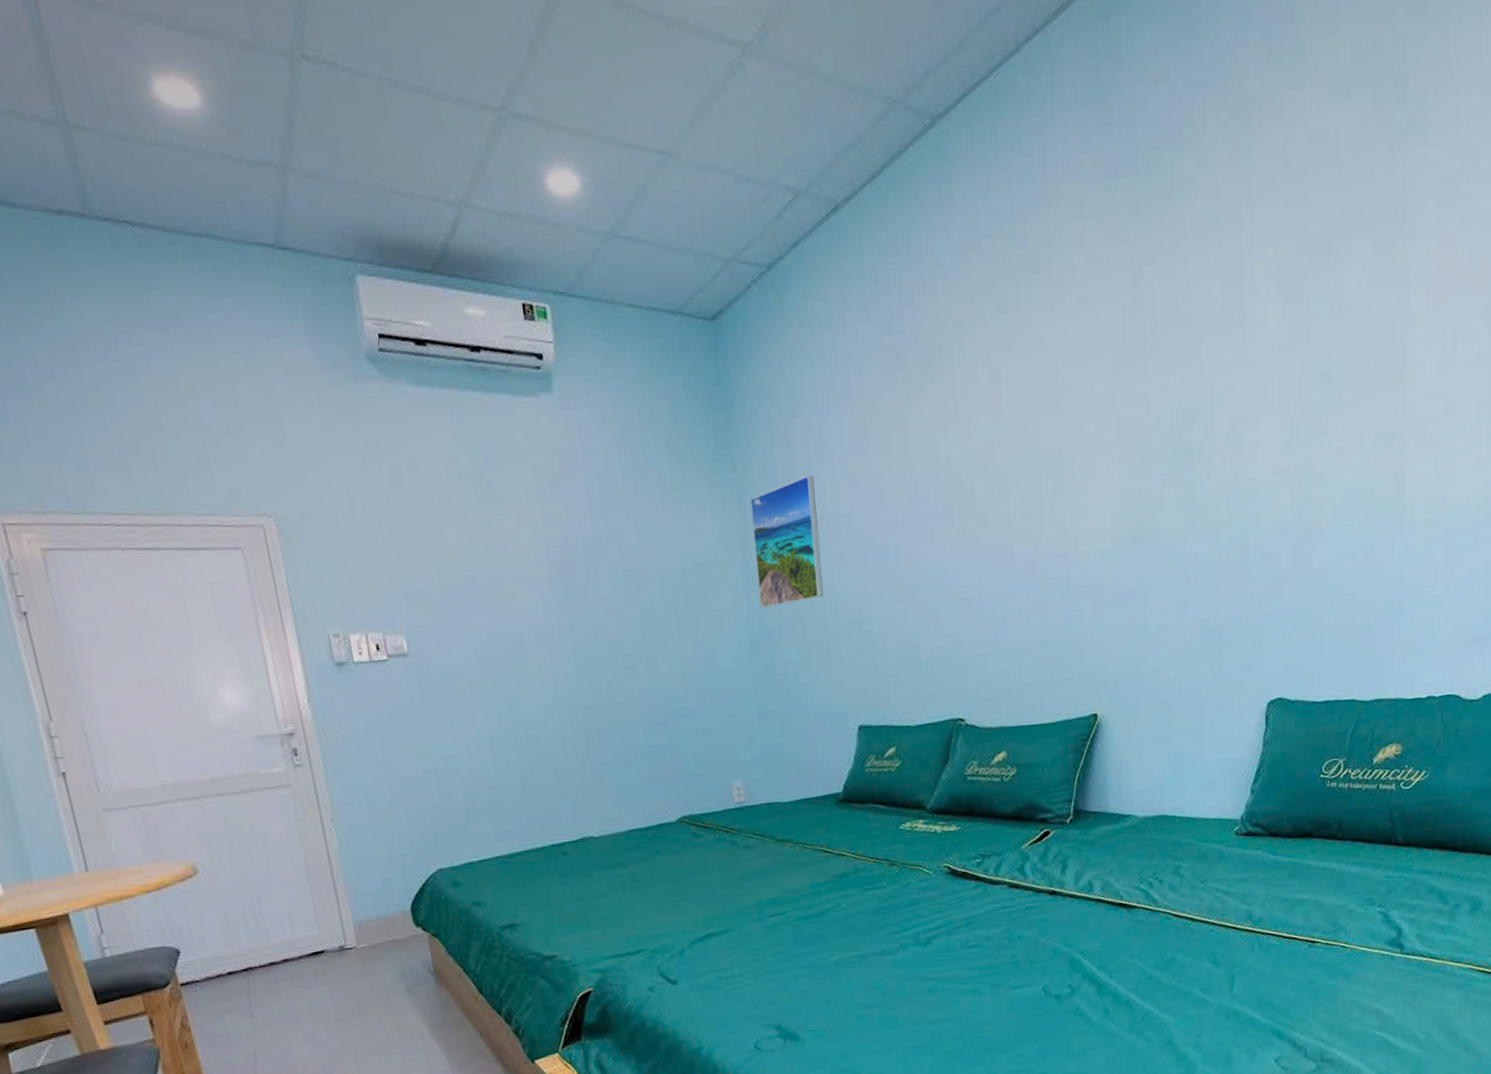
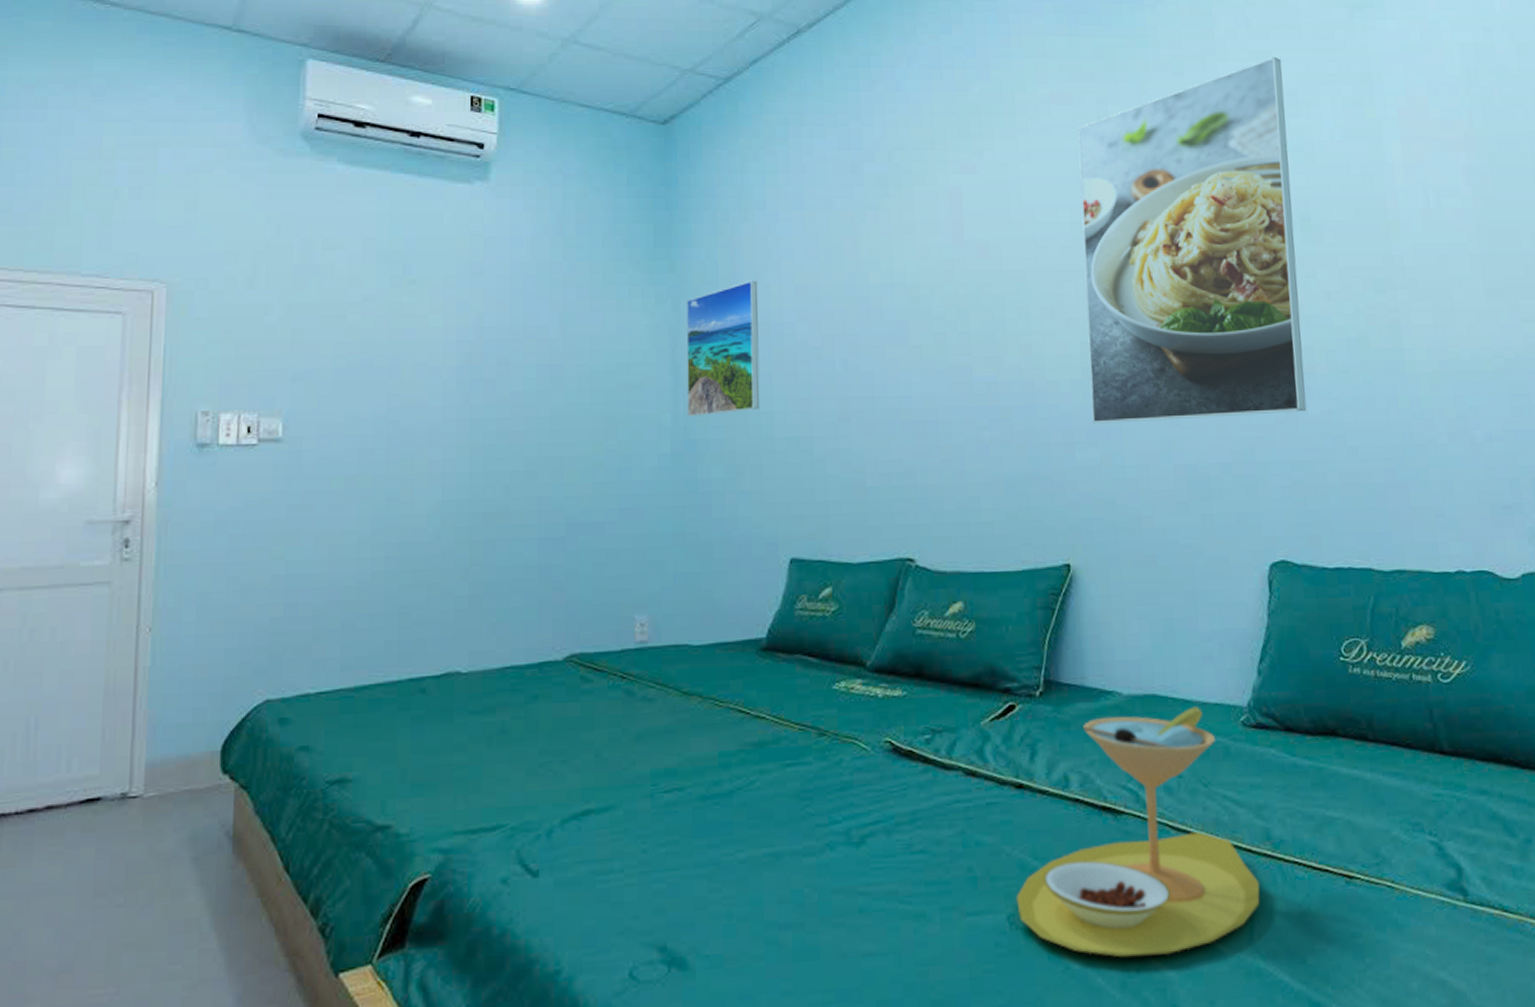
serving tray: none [1050,822,1241,1010] -> present [1016,706,1260,958]
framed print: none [1113,199,1318,589] -> present [1078,56,1307,424]

